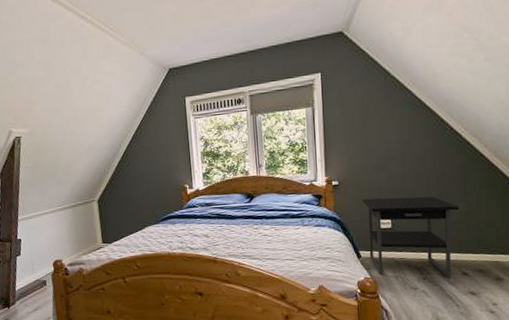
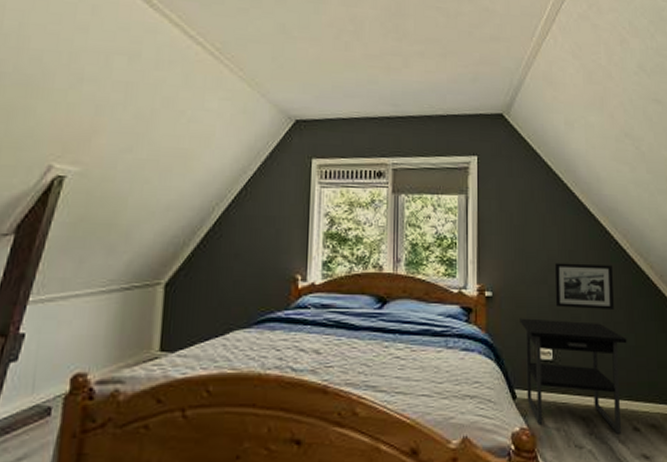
picture frame: none [392,148,448,188] -> present [554,263,614,309]

